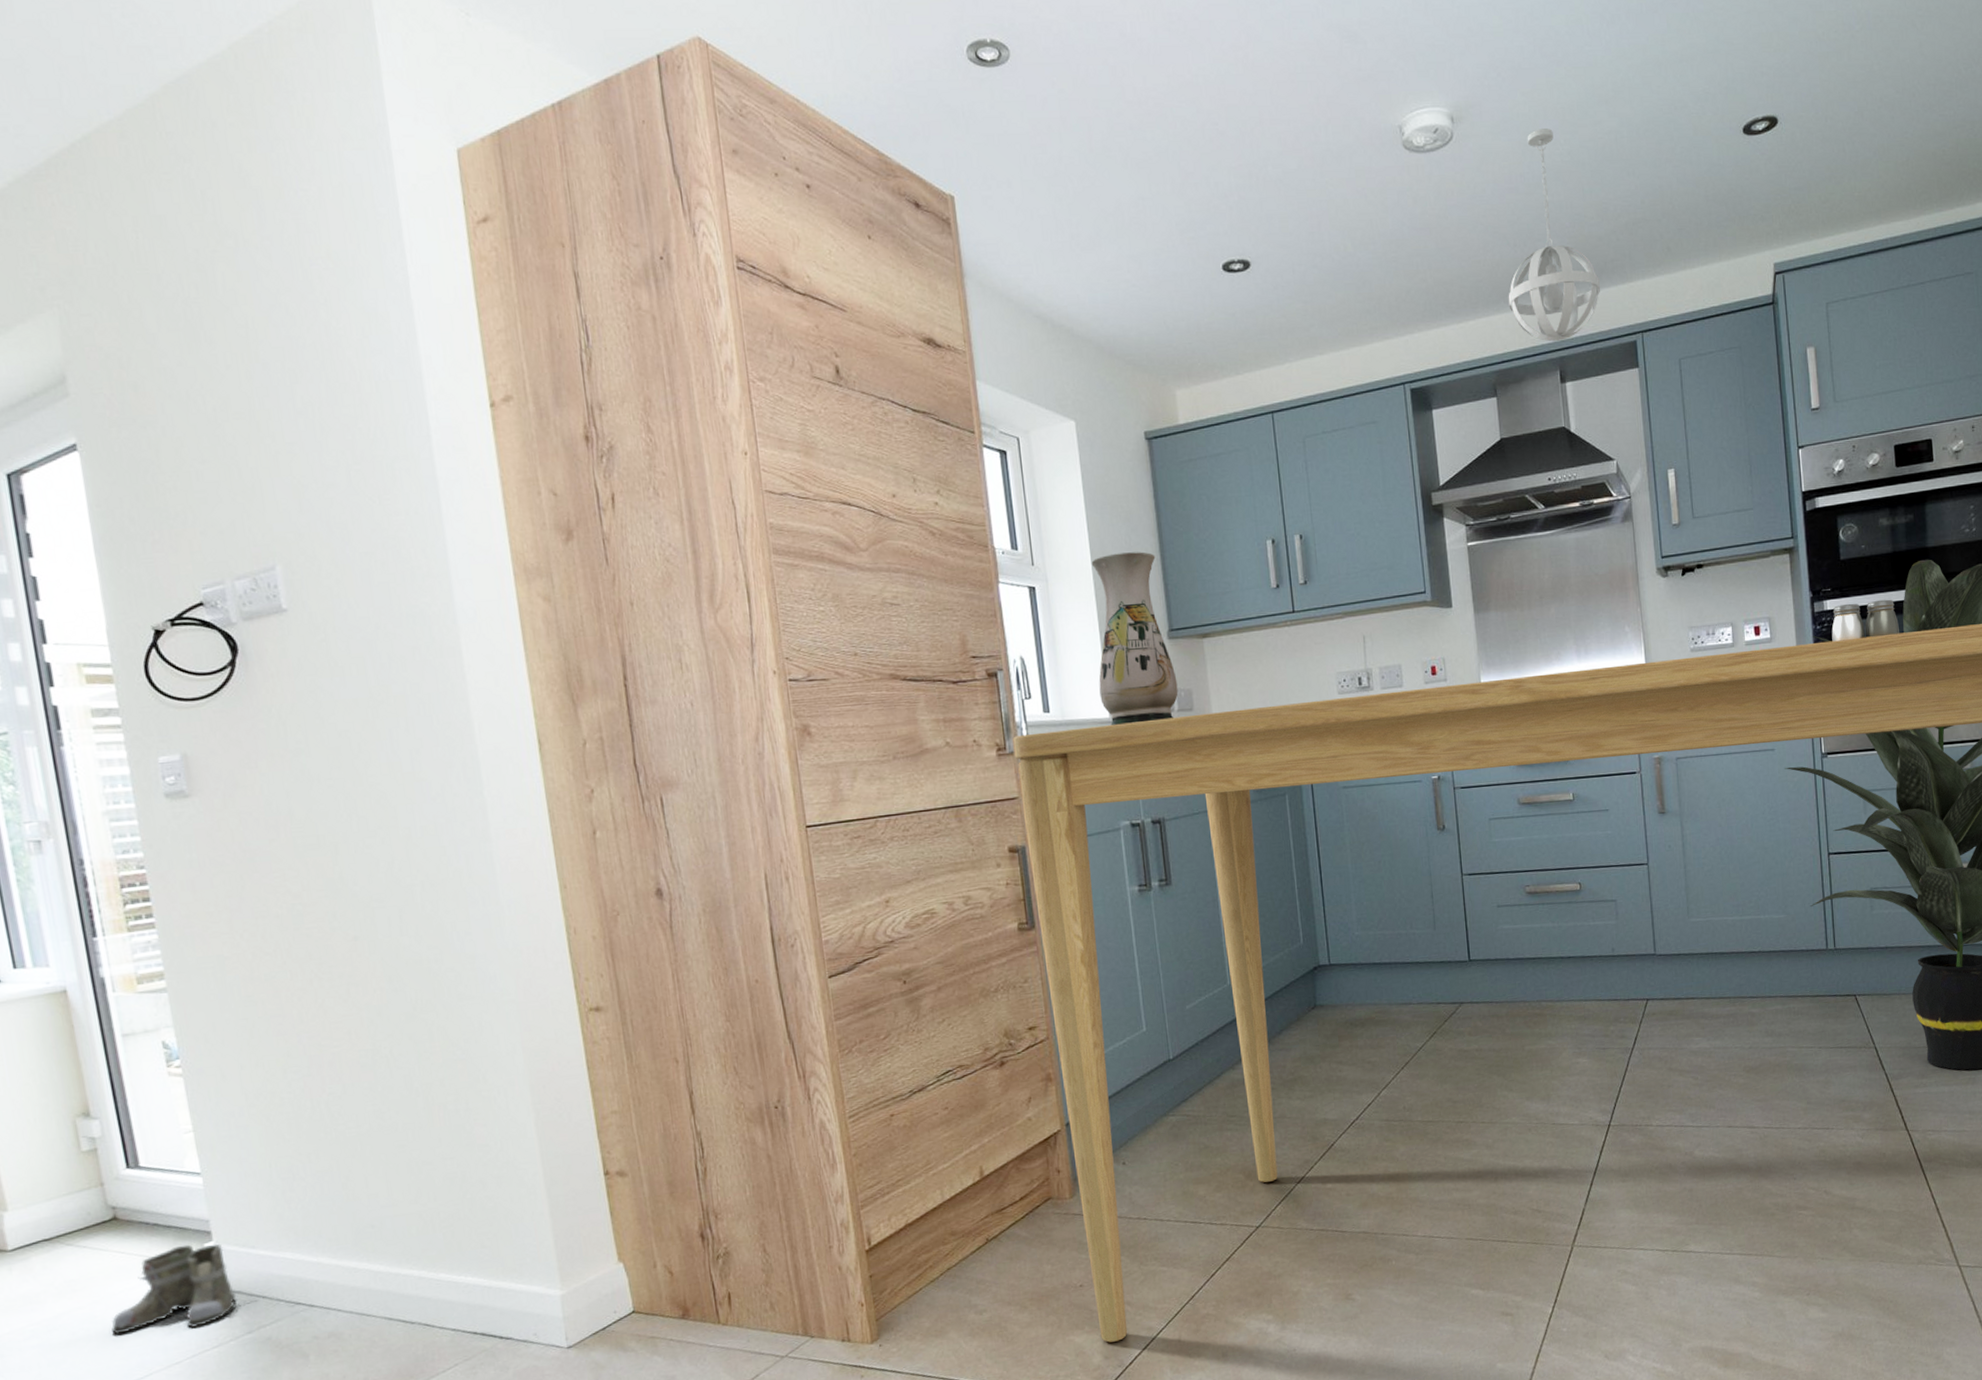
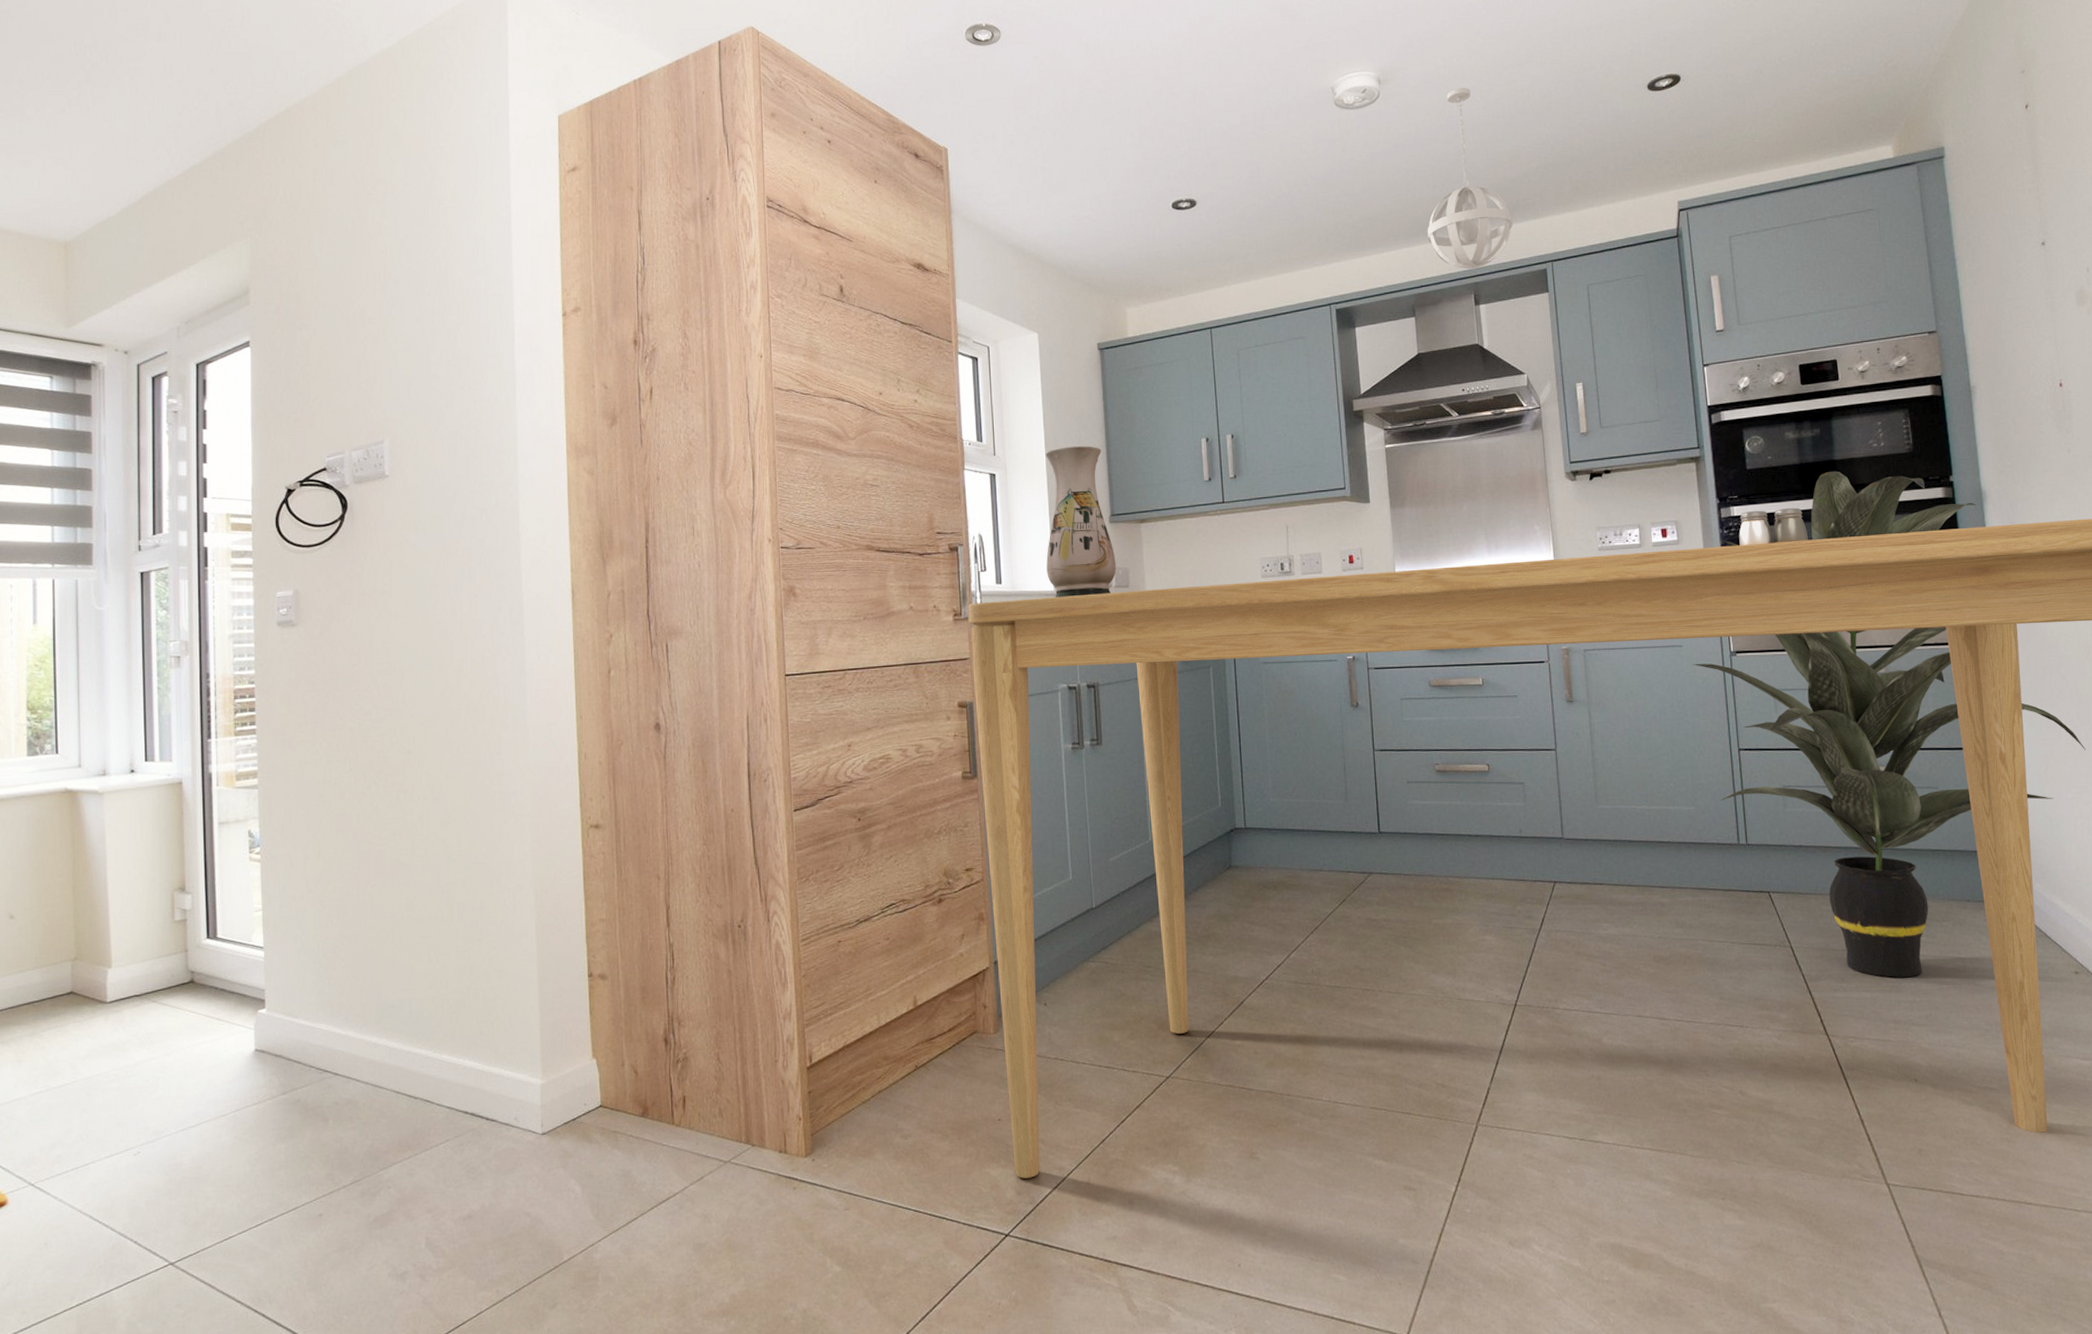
boots: present [111,1243,255,1335] -> none [176,1009,292,1086]

